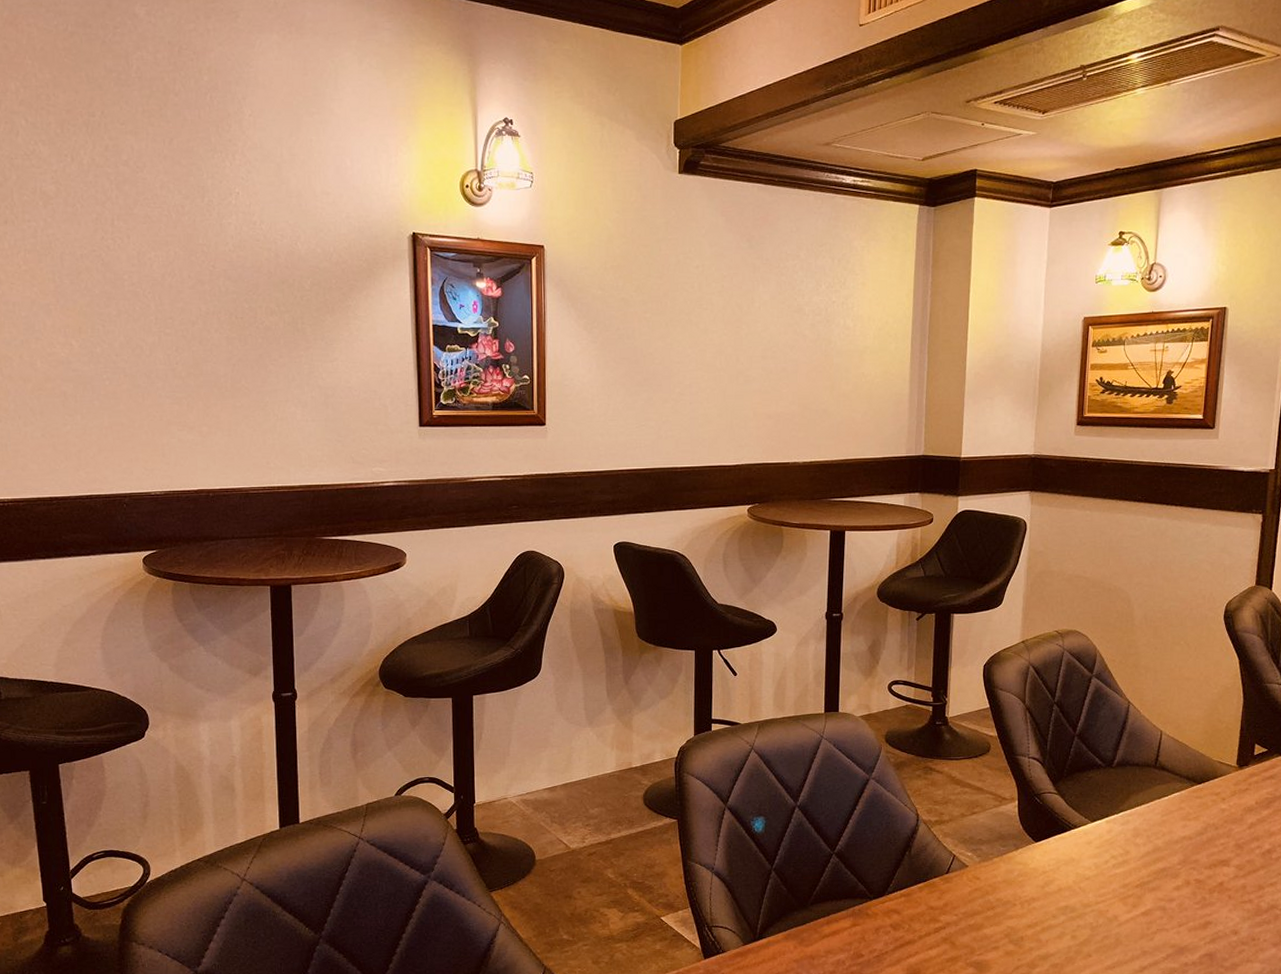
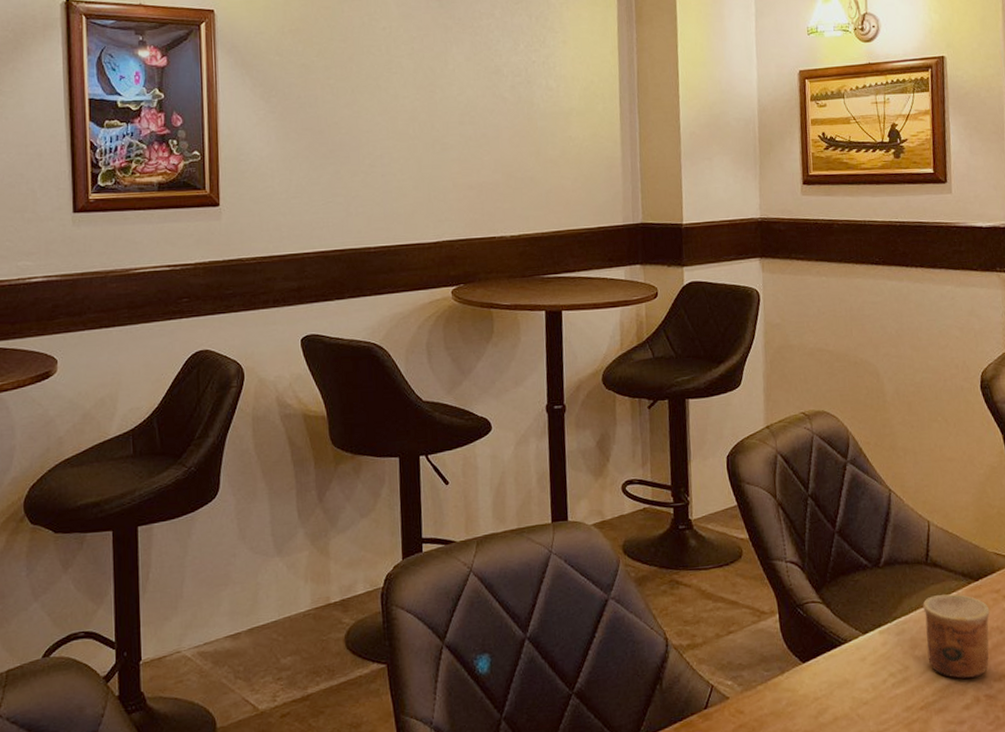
cup: none [1147,794,1208,865] -> present [923,594,990,679]

